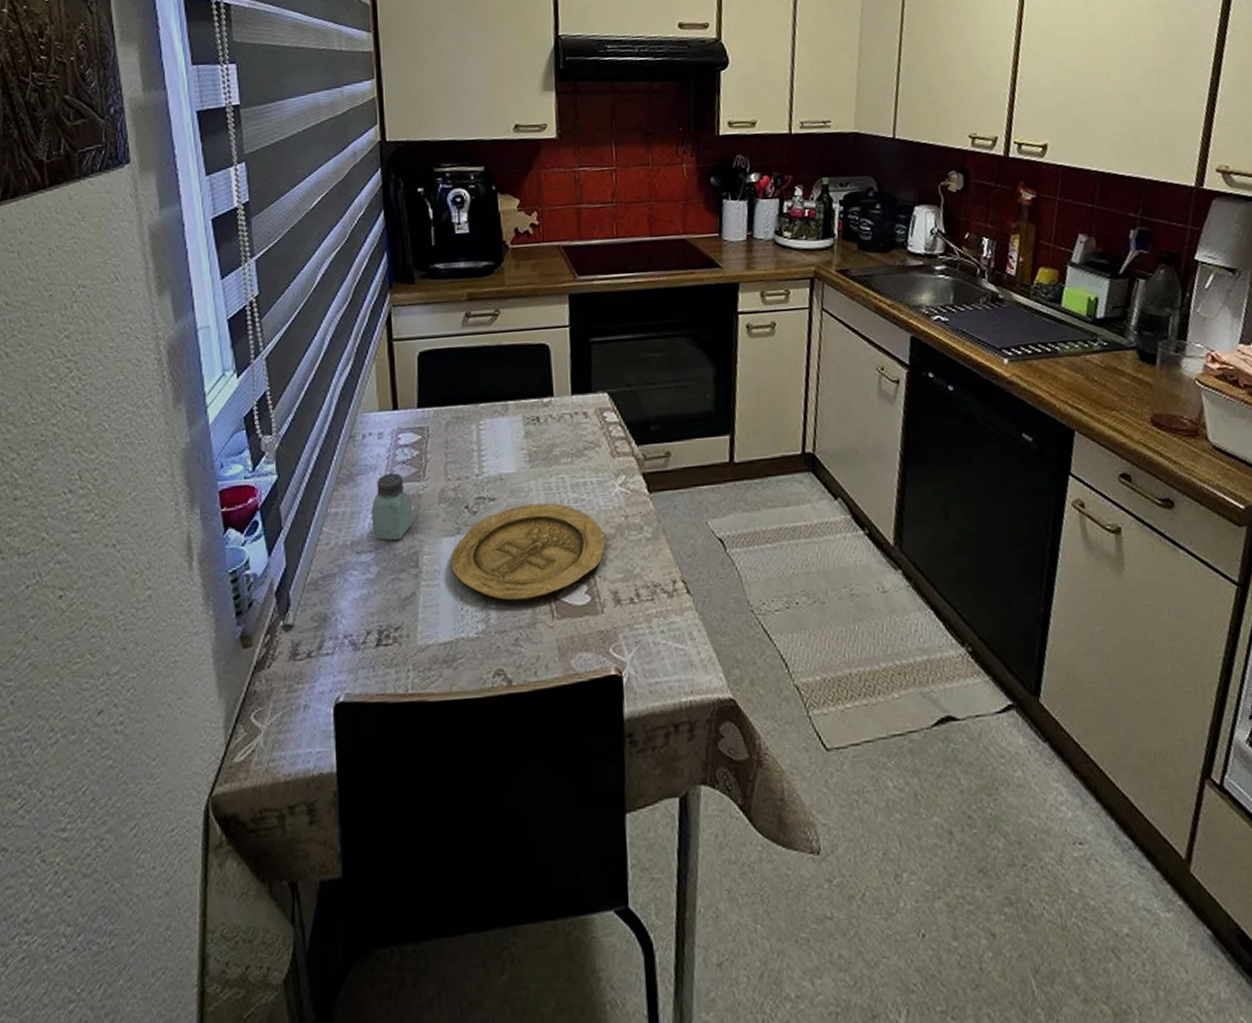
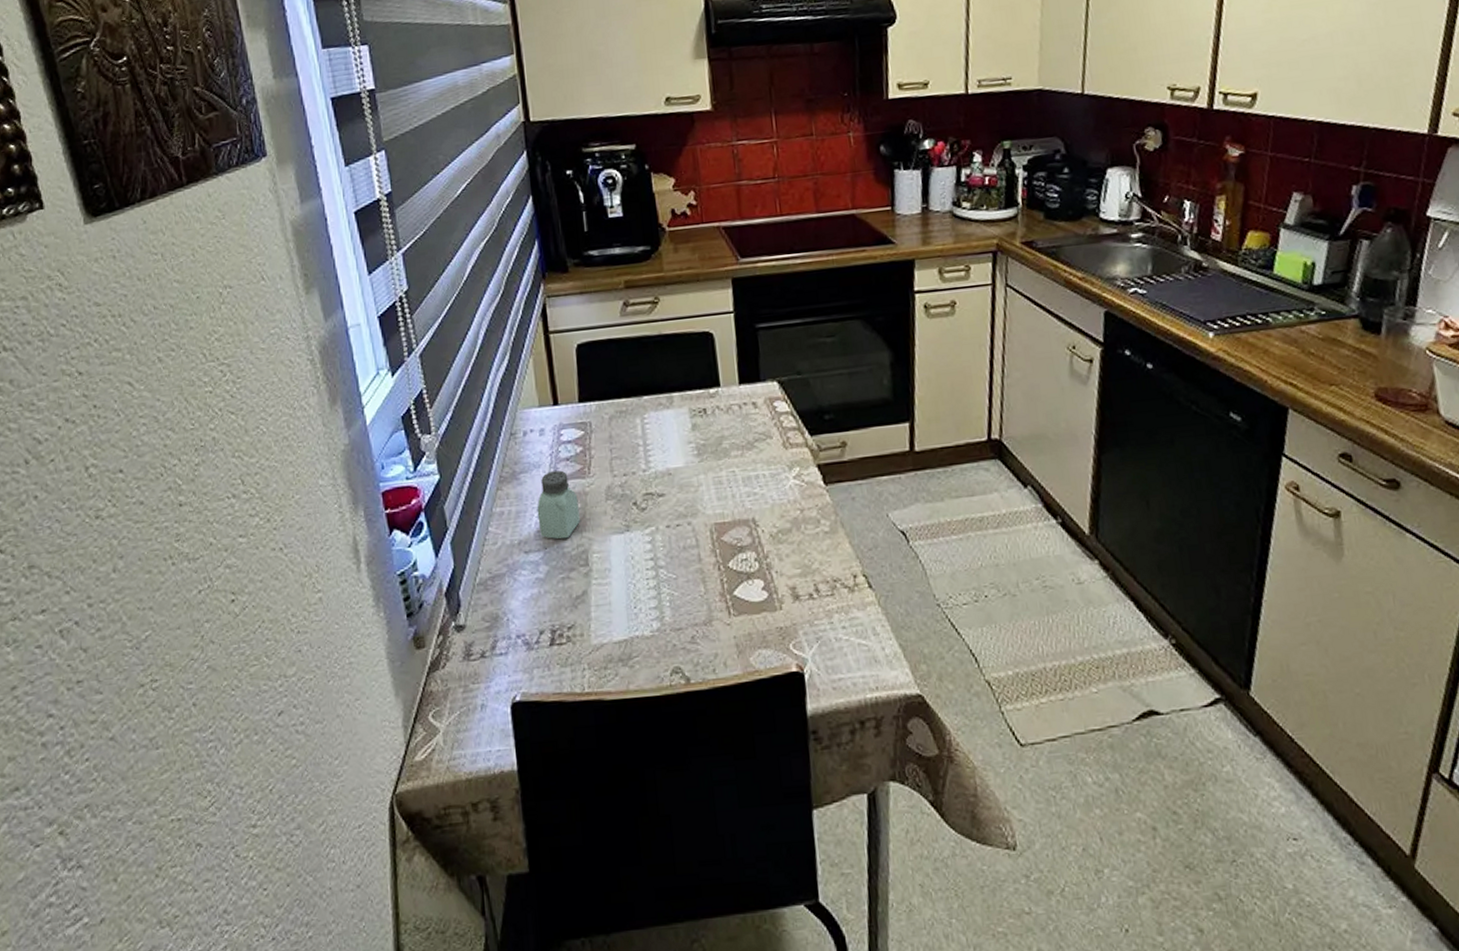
plate: present [450,503,606,601] -> none [620,497,781,598]

